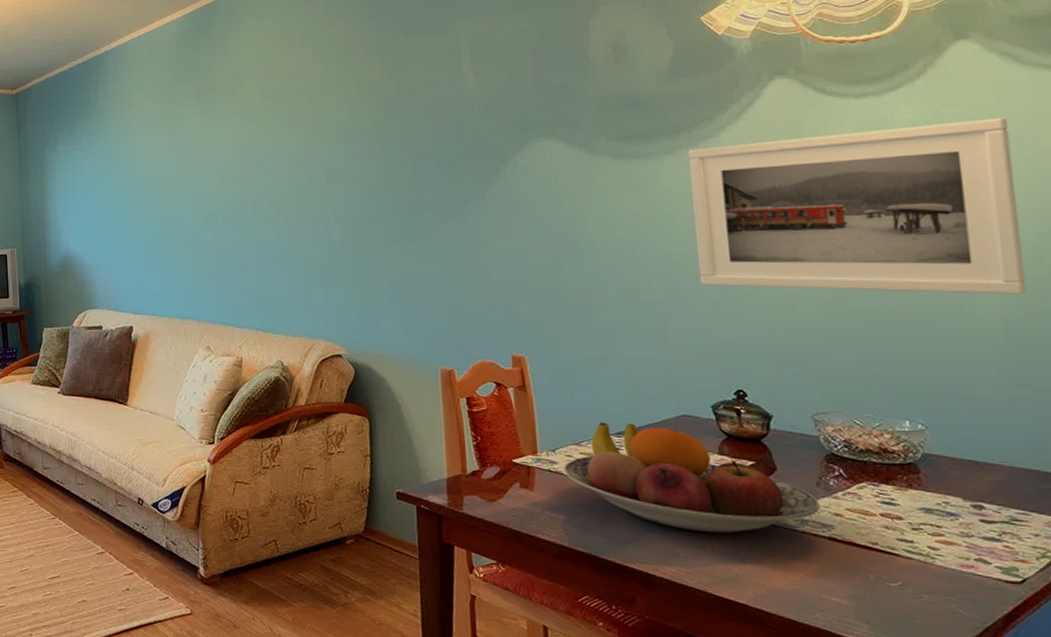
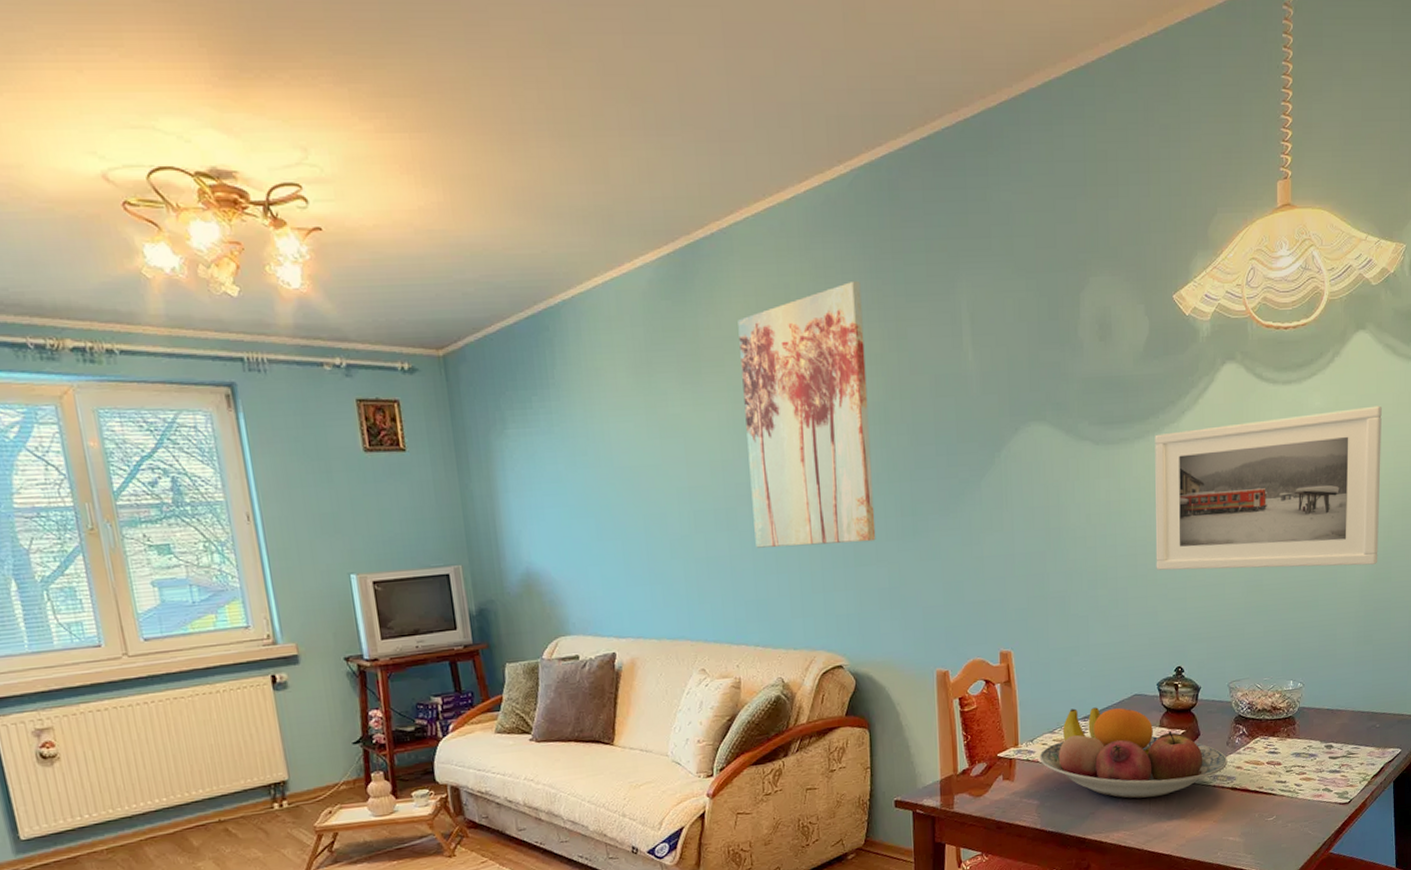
wall art: none [248,22,376,245] -> present [738,280,876,548]

